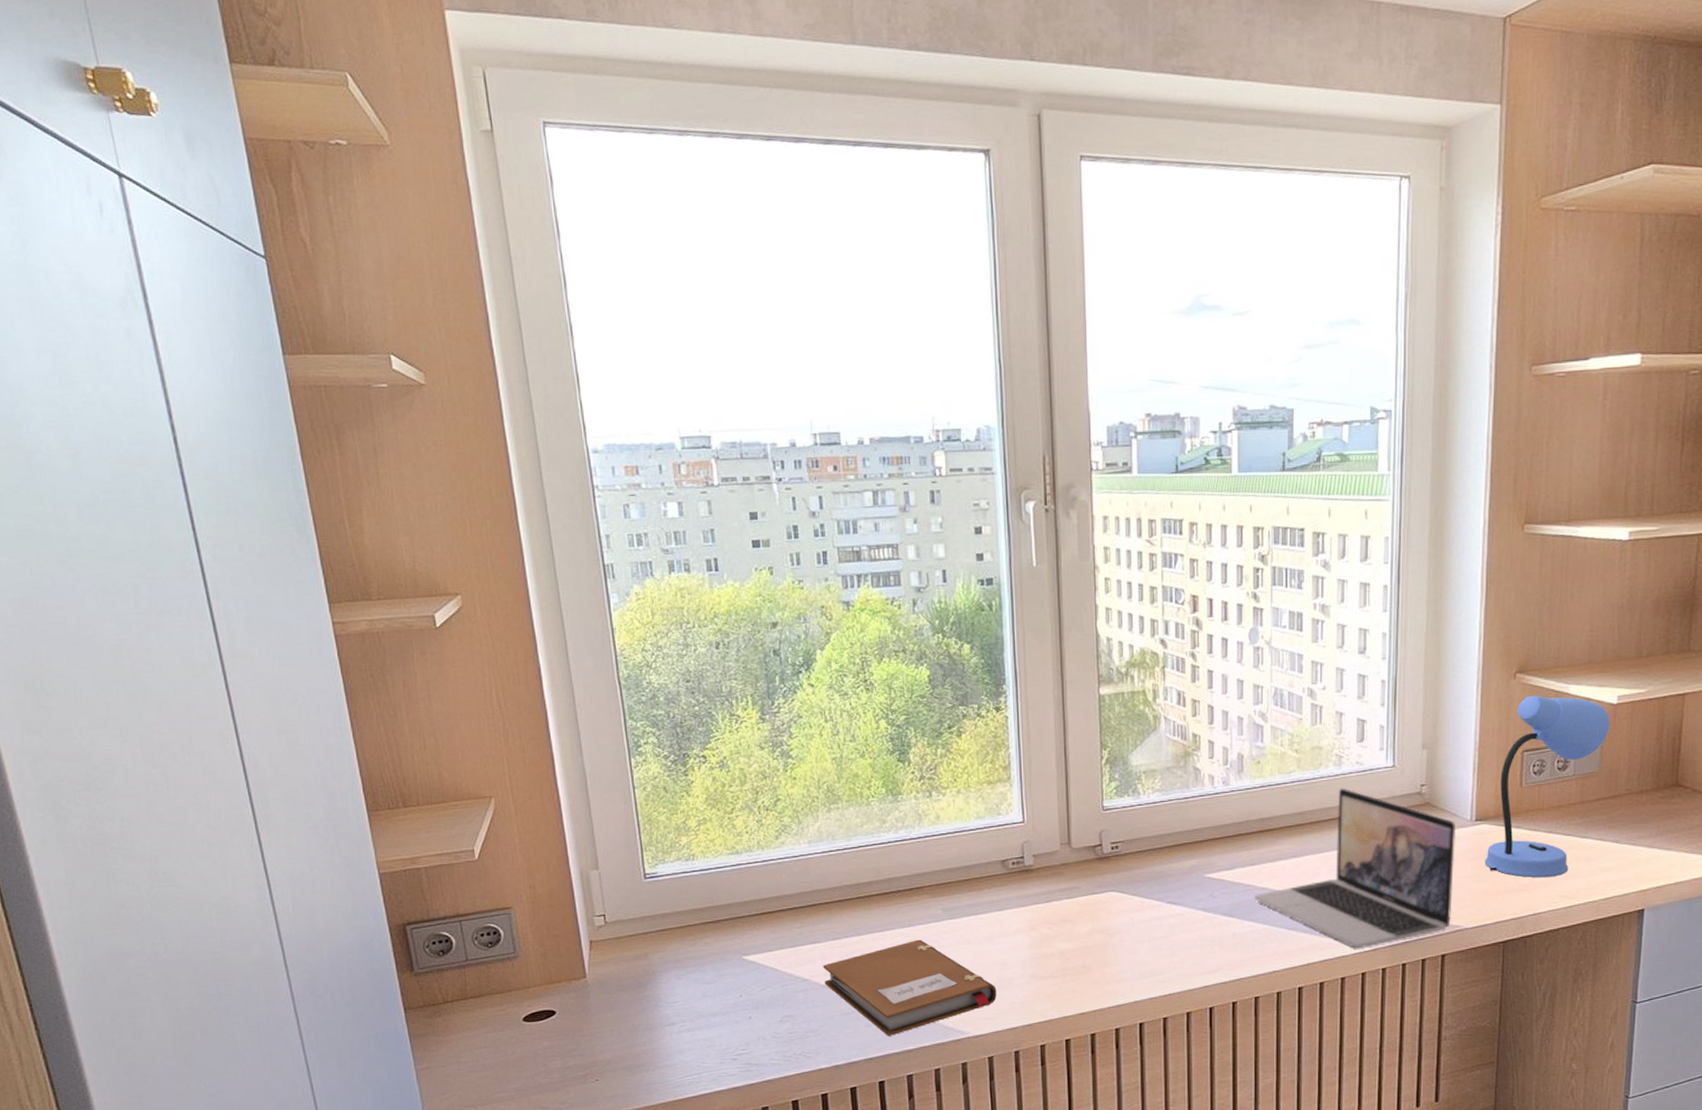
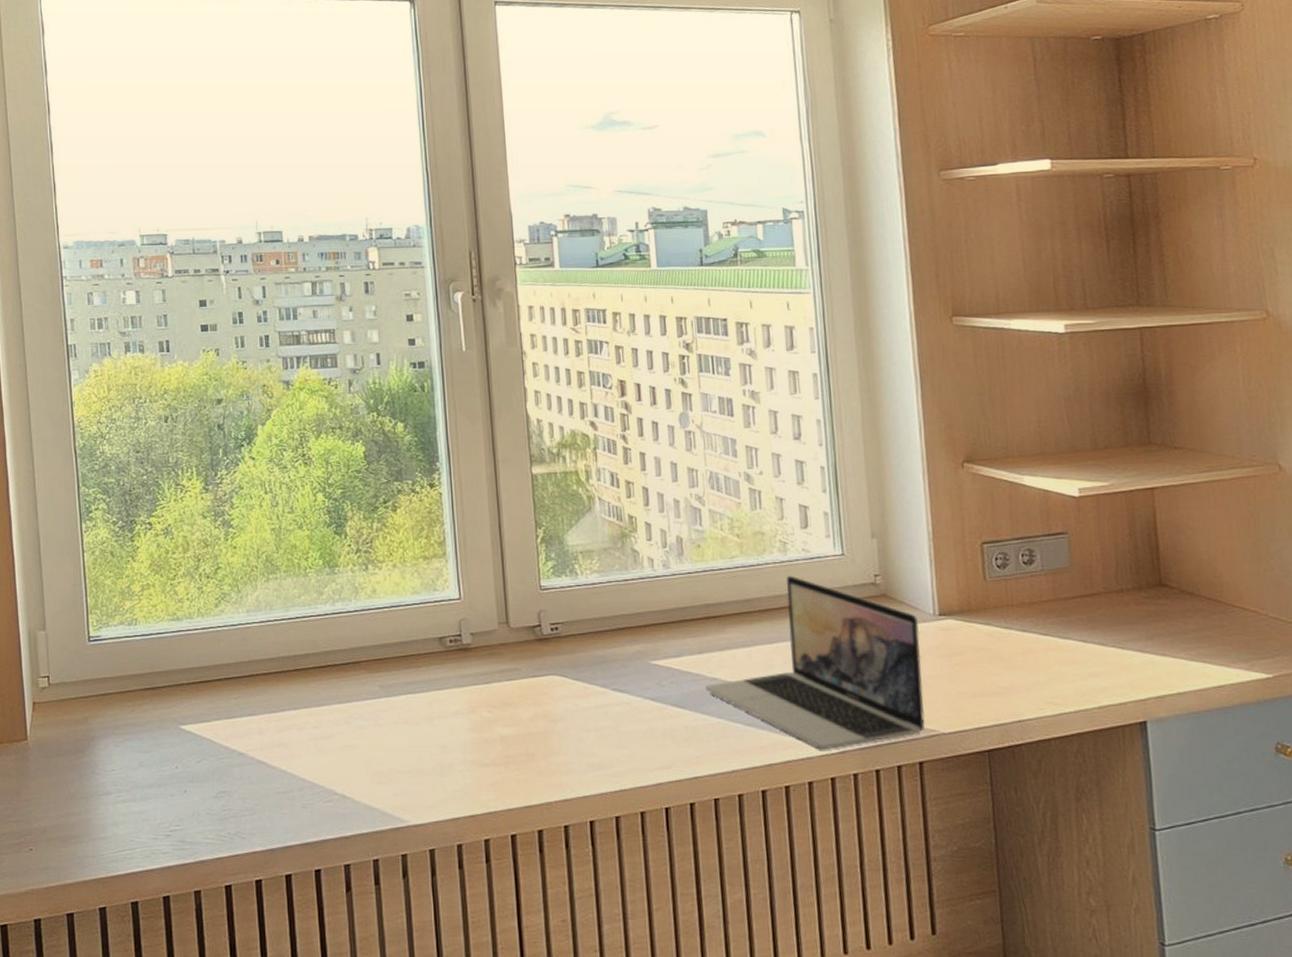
notebook: present [823,939,997,1036] -> none [259,716,437,820]
desk lamp: present [1484,695,1610,878] -> none [954,485,1075,681]

